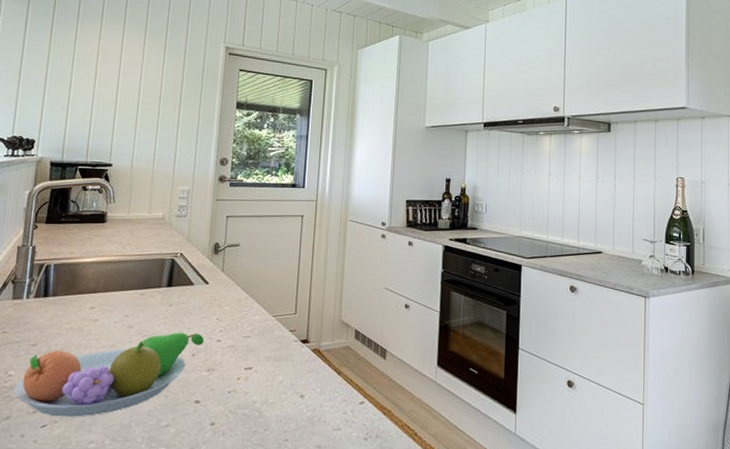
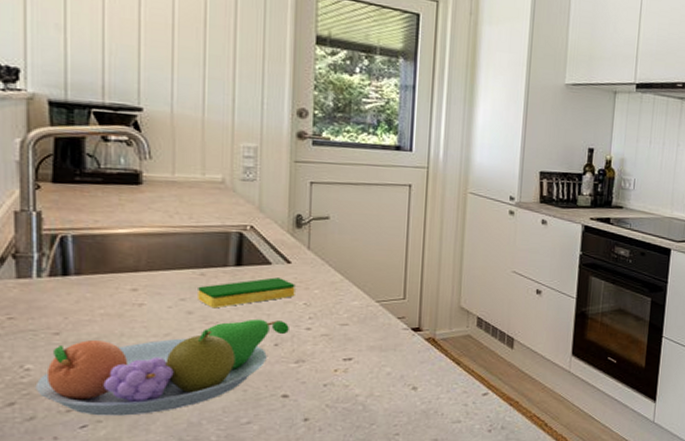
dish sponge: none [137,296,211,323] -> present [198,277,295,309]

